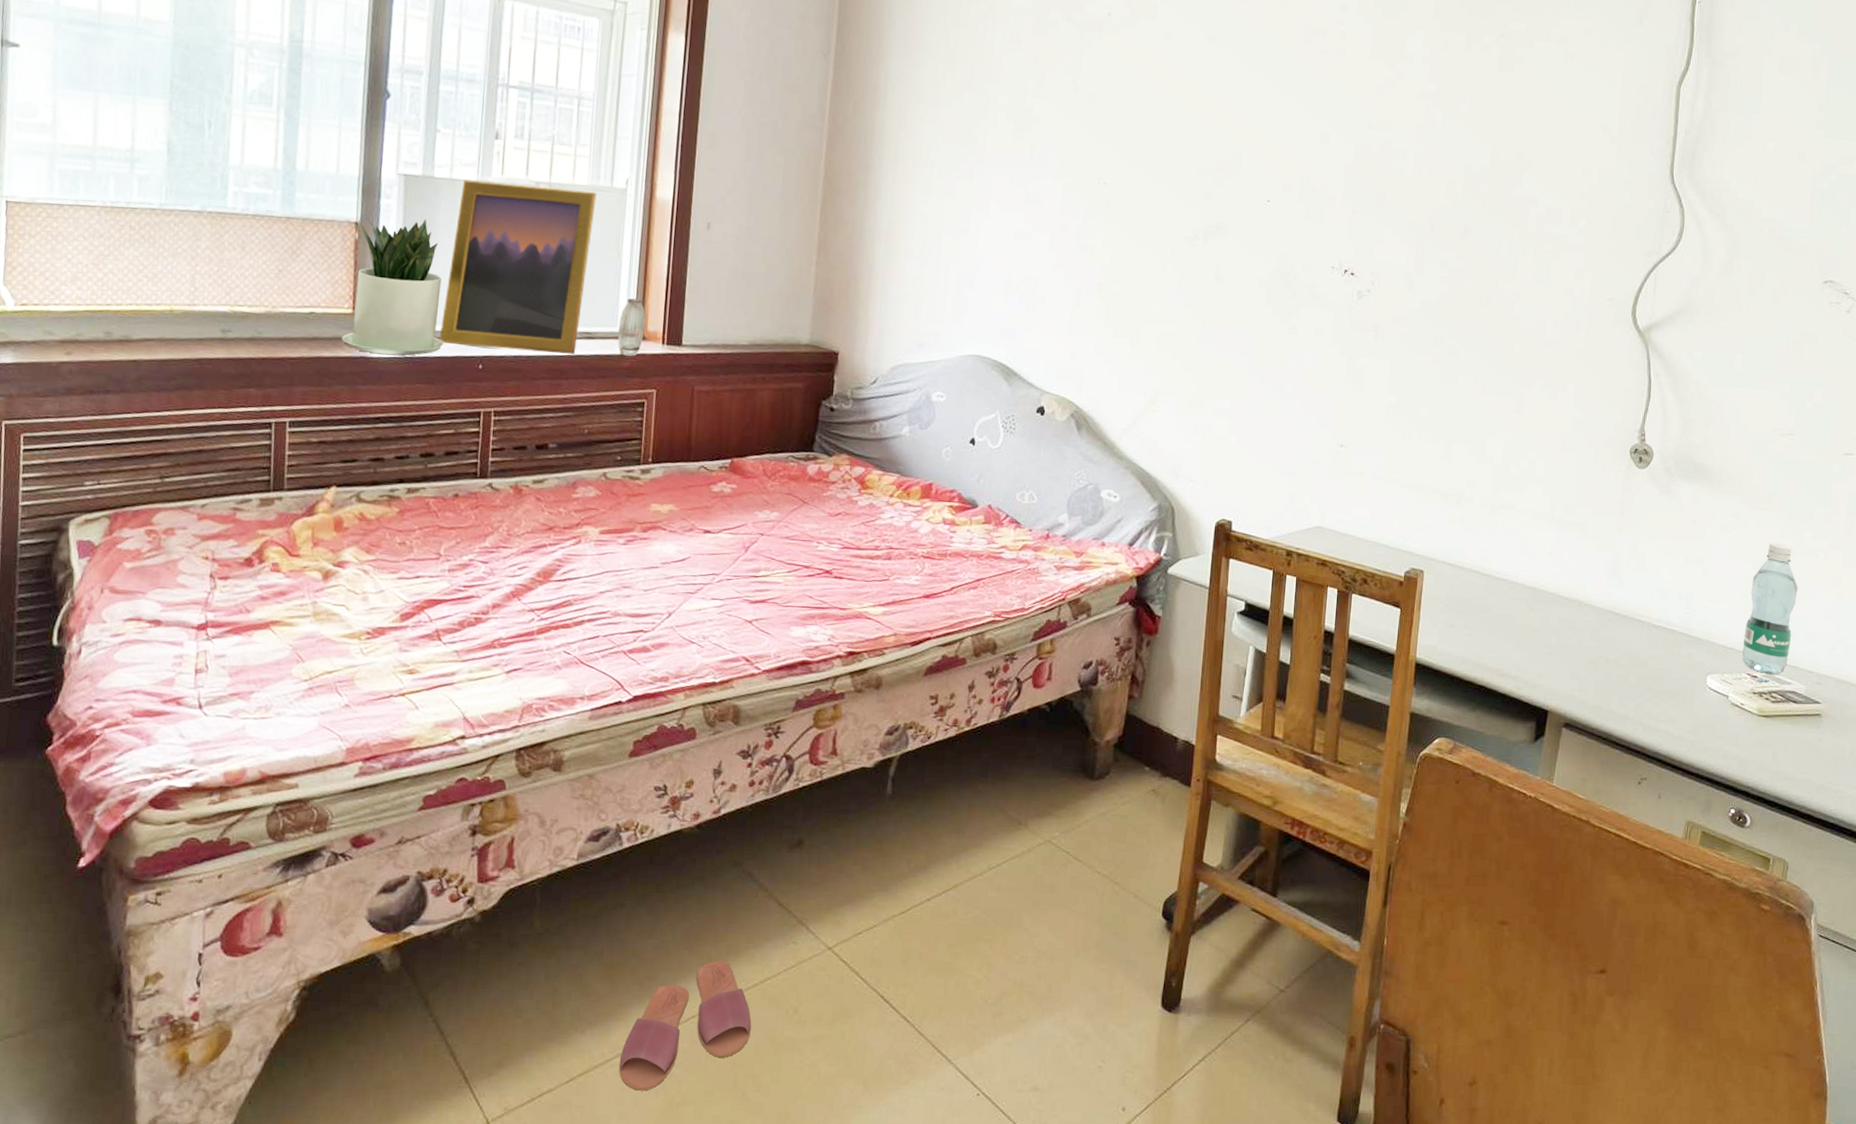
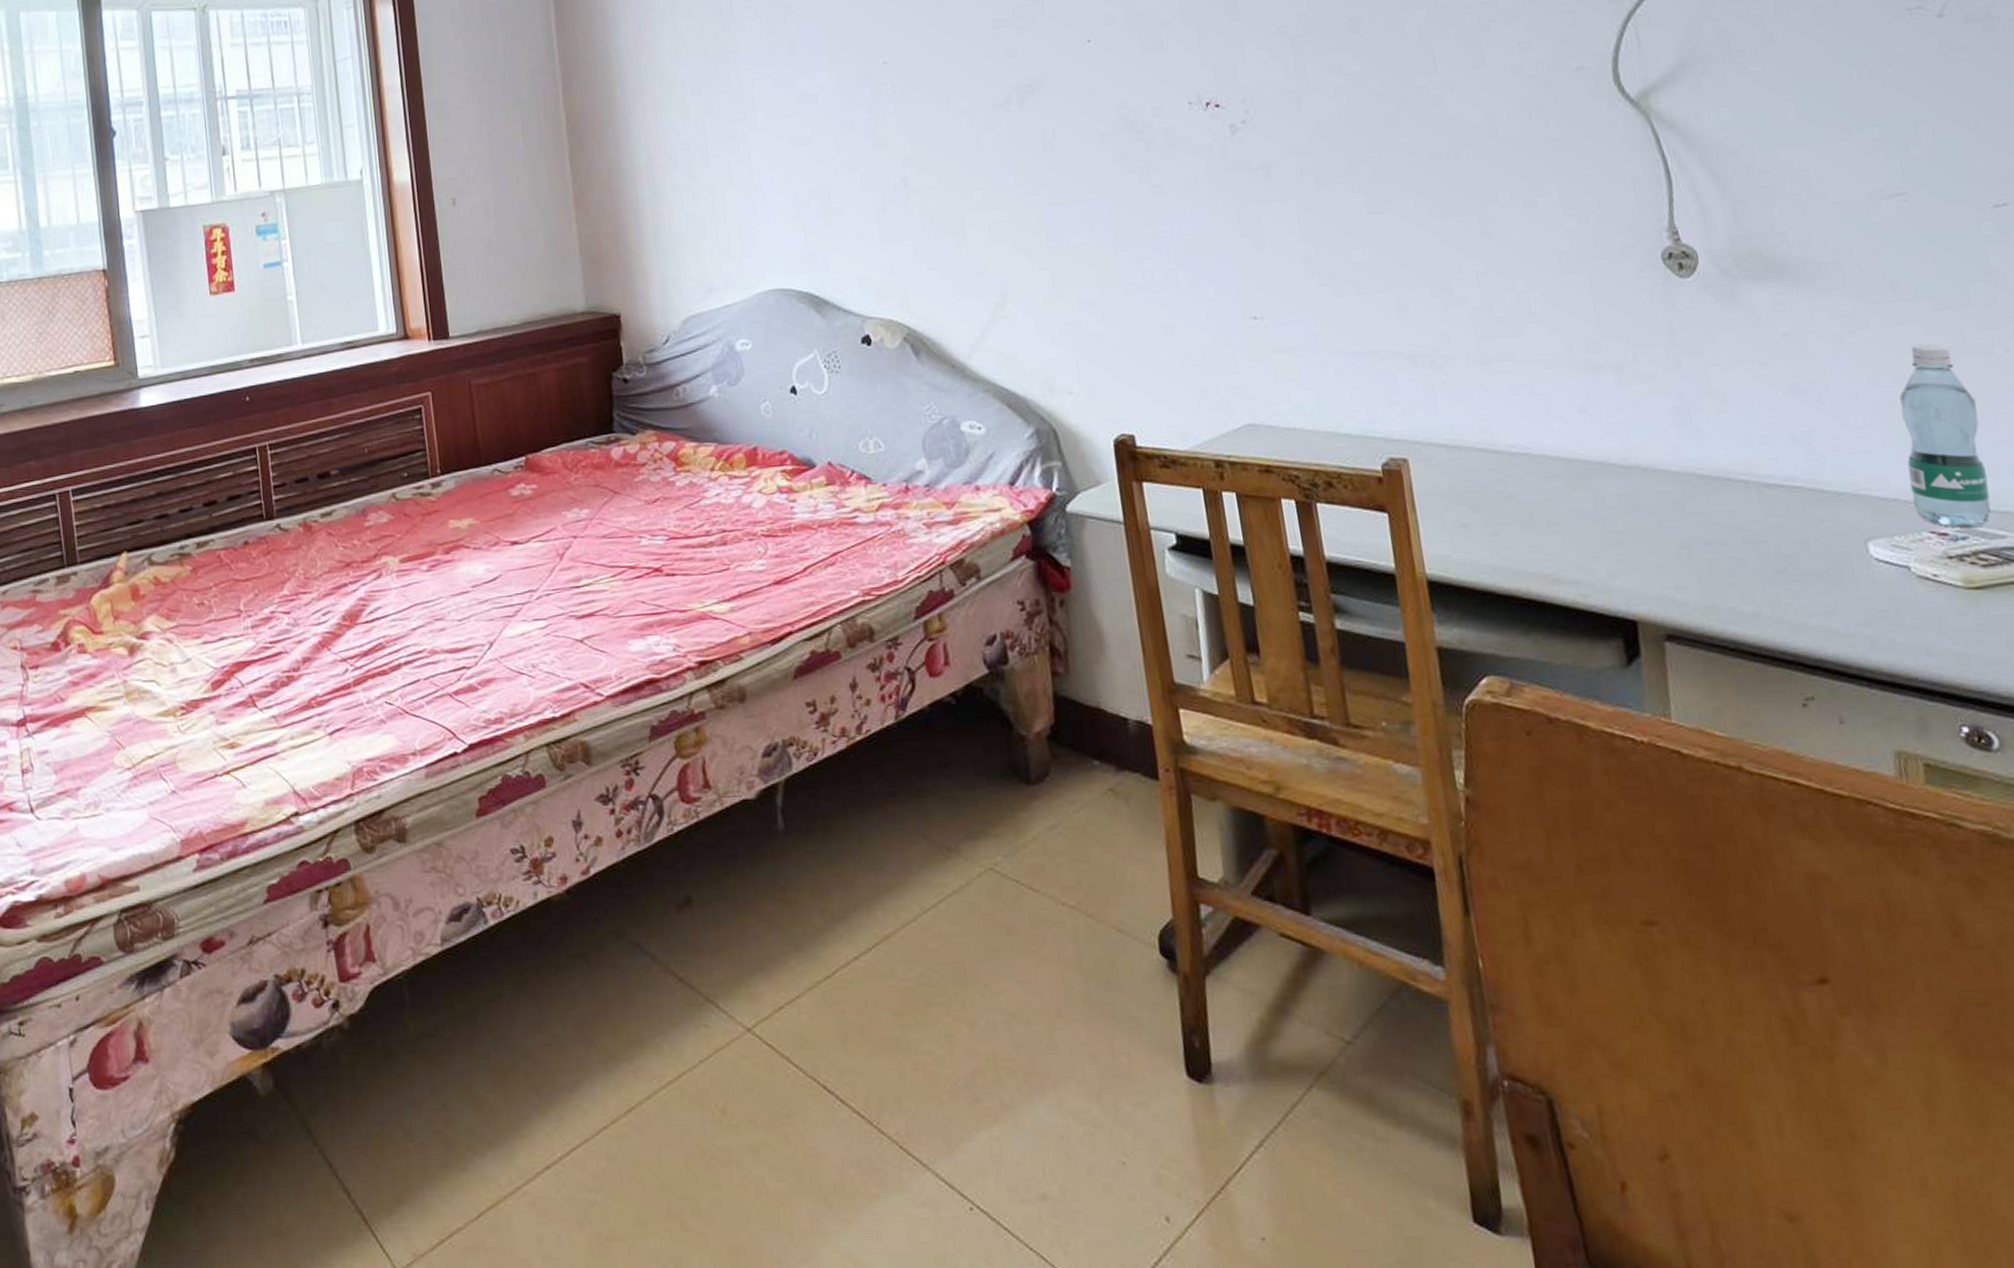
planter: present [342,214,444,356] -> none [106,253,208,404]
picture frame: present [439,179,597,354] -> none [198,189,341,380]
vase: present [617,298,646,356] -> none [379,295,408,360]
slippers: present [619,960,752,1091] -> none [530,1054,676,1225]

